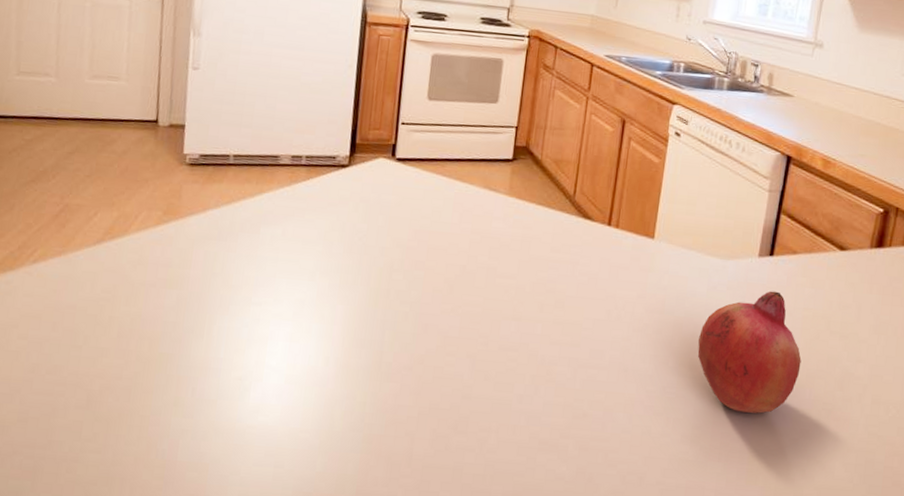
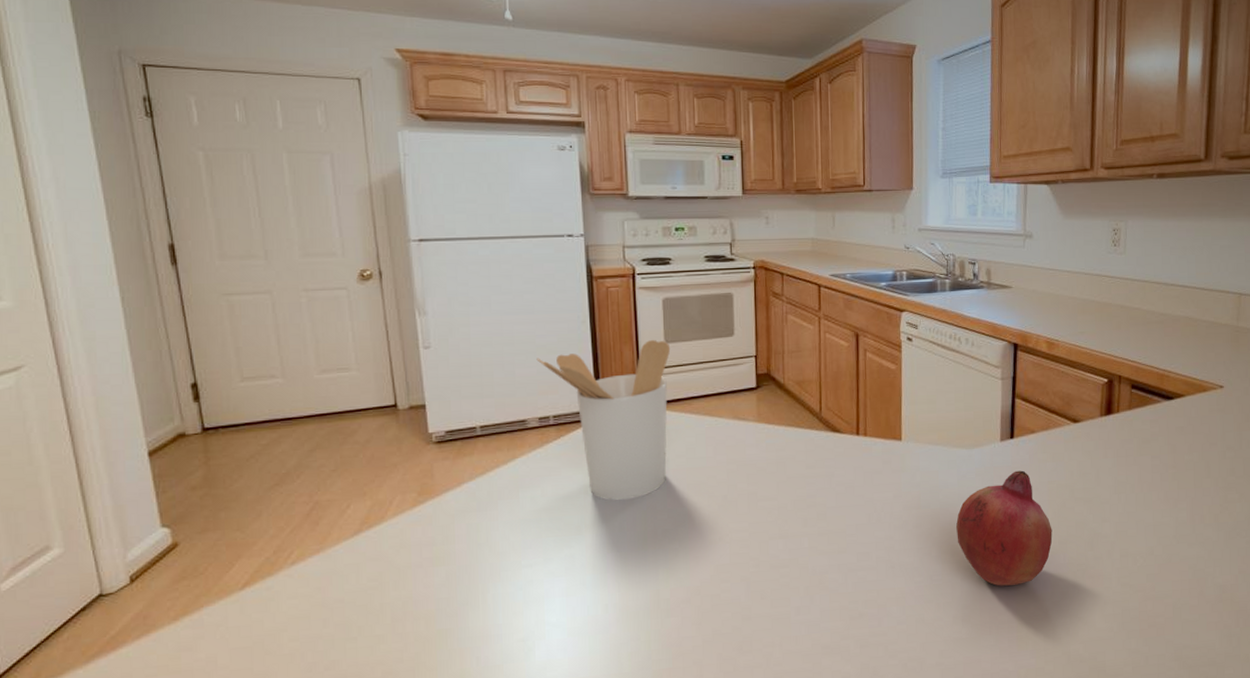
utensil holder: none [299,94,433,254] -> present [536,339,671,501]

